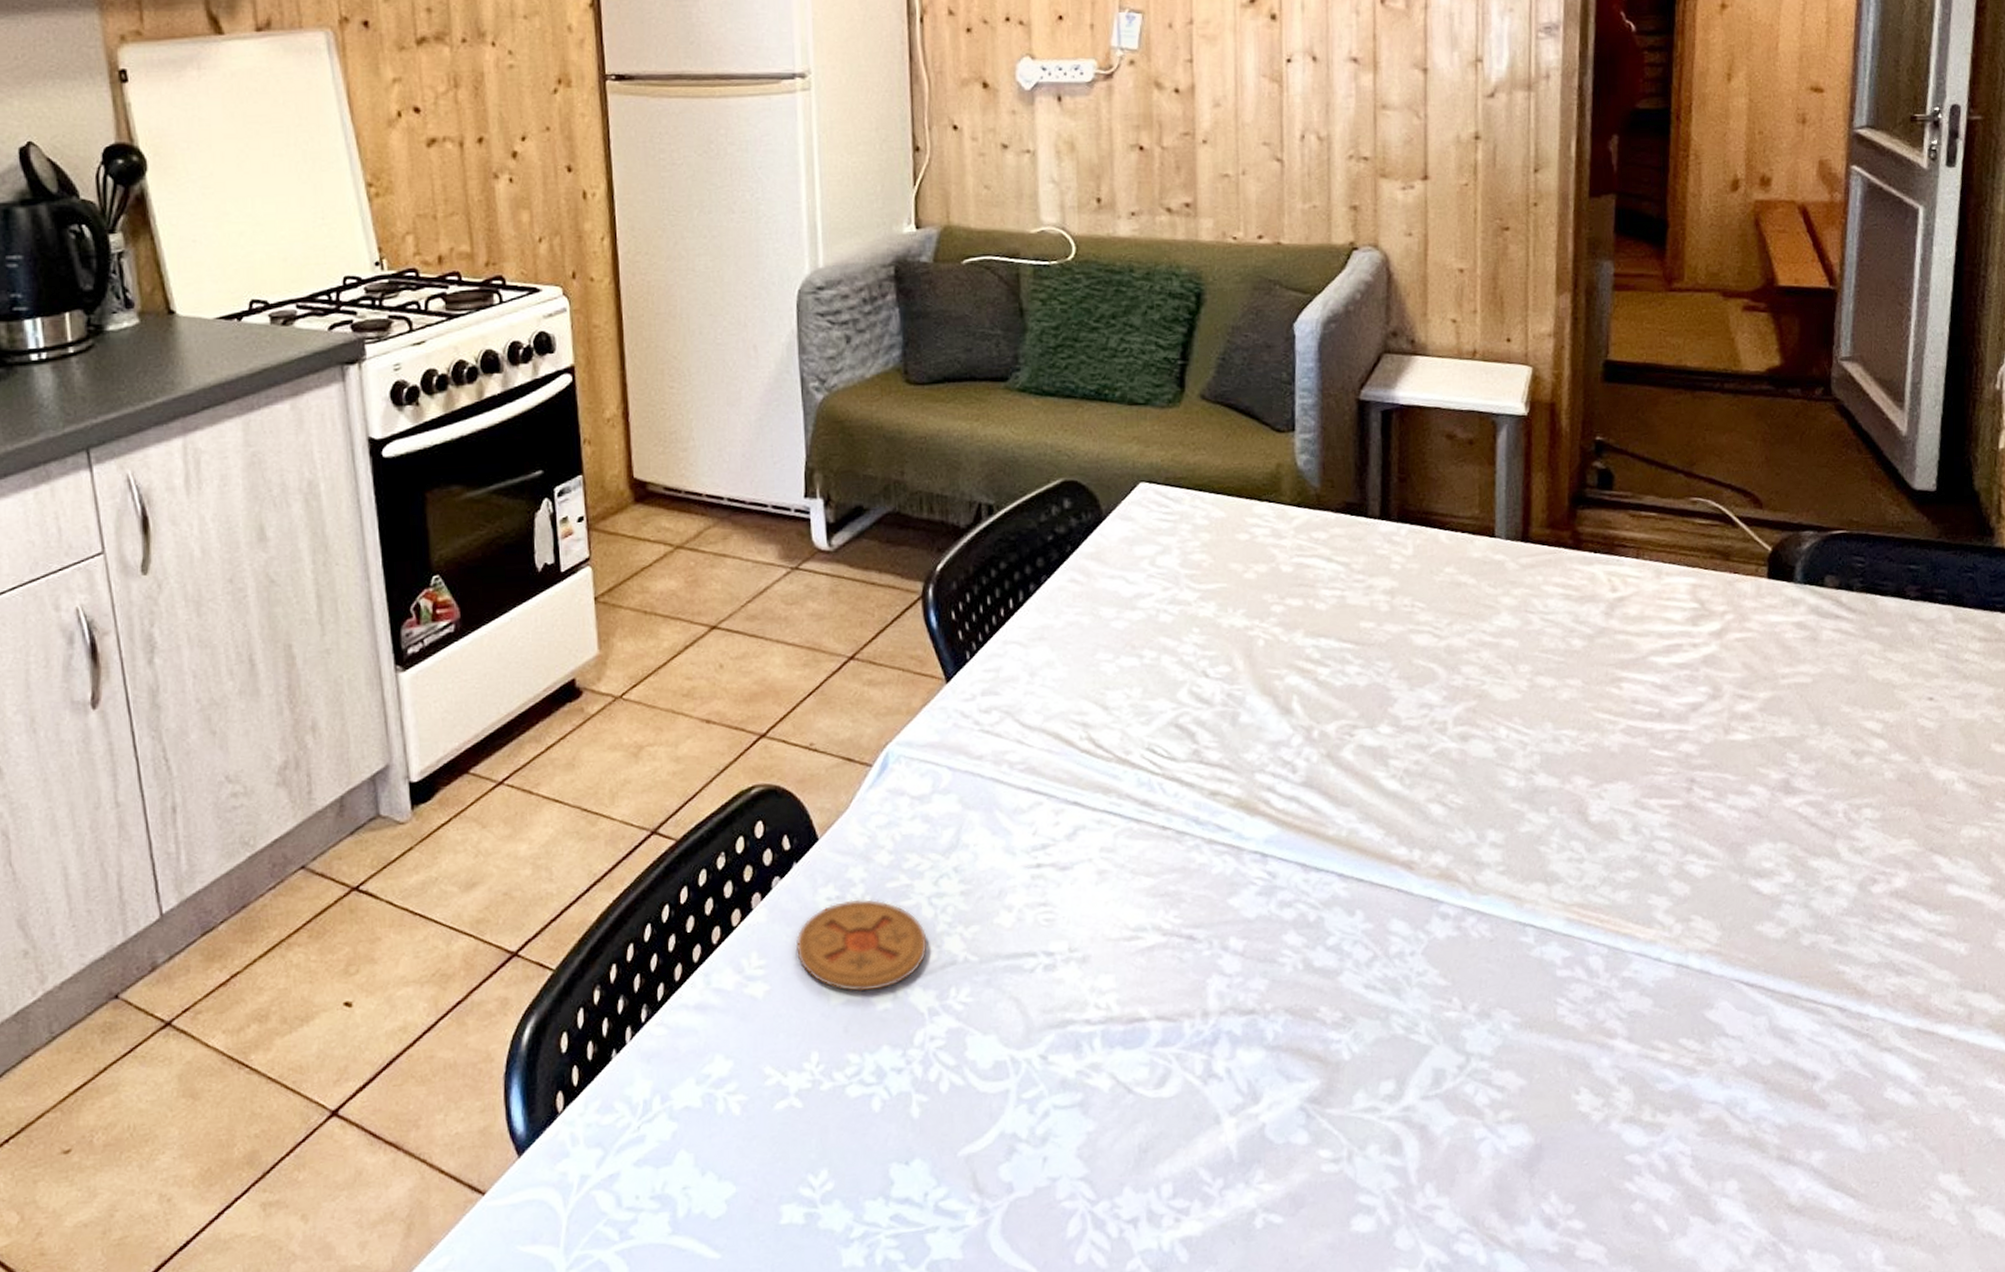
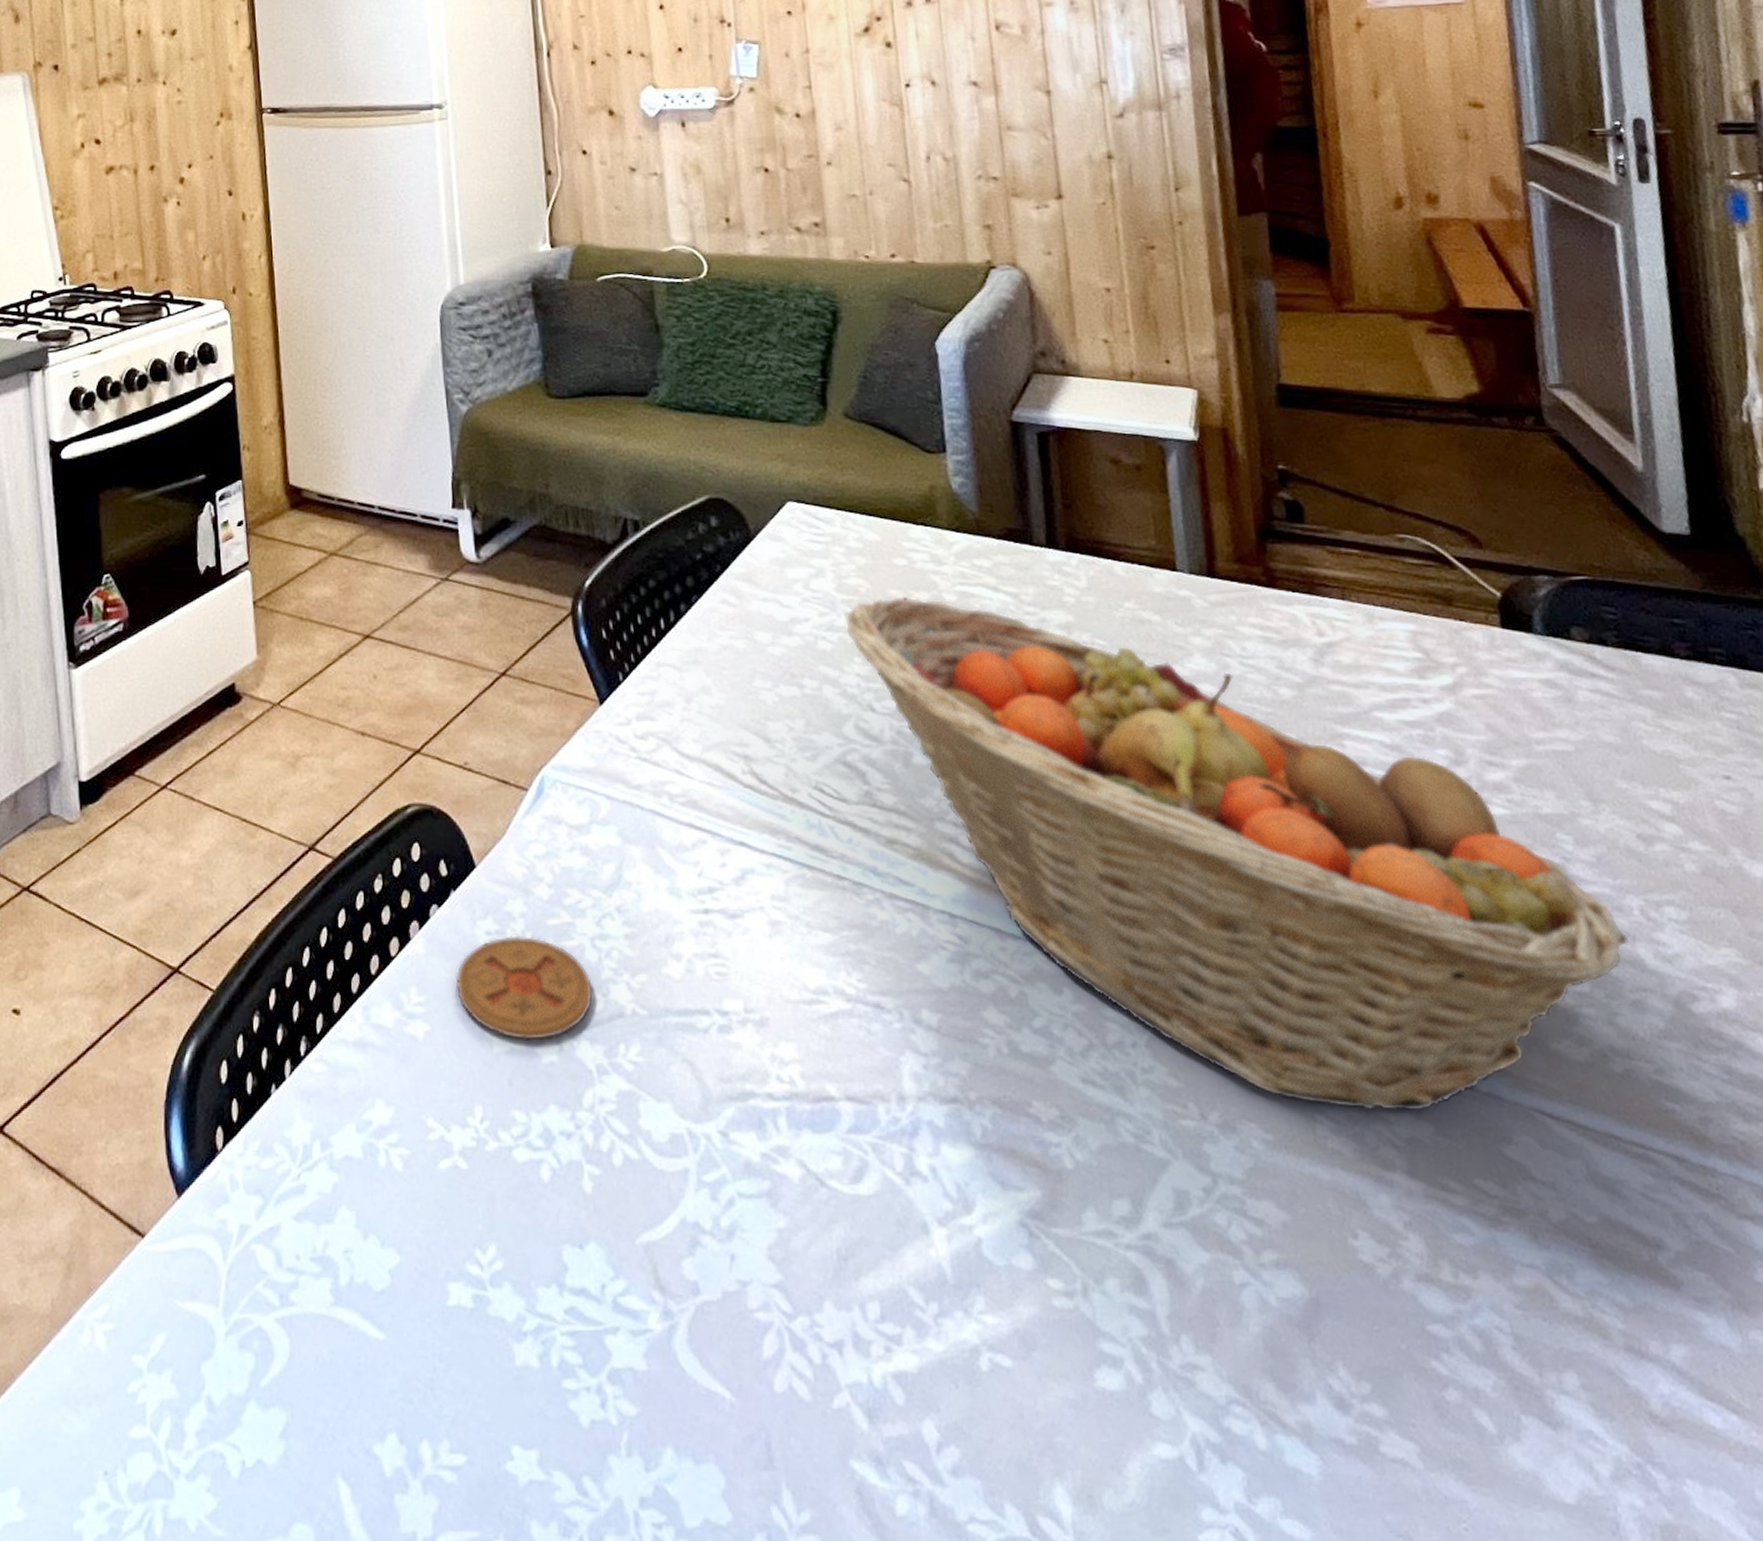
fruit basket: none [1187,570,1831,992] -> present [845,597,1629,1112]

